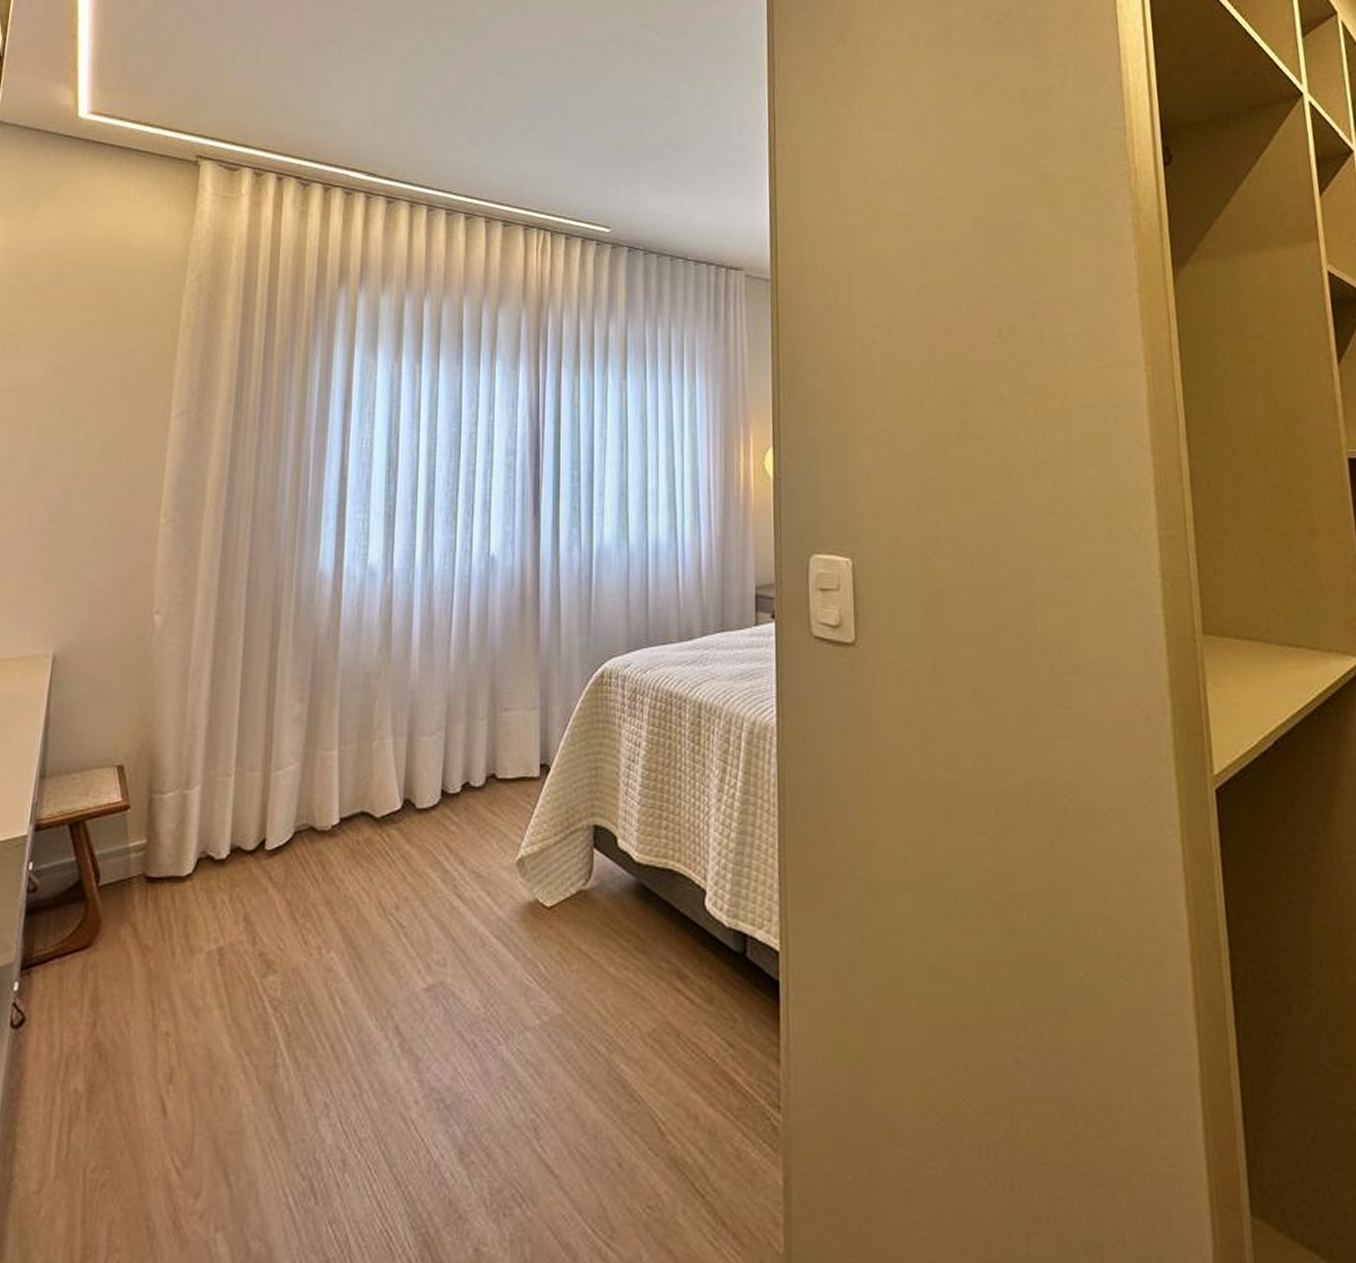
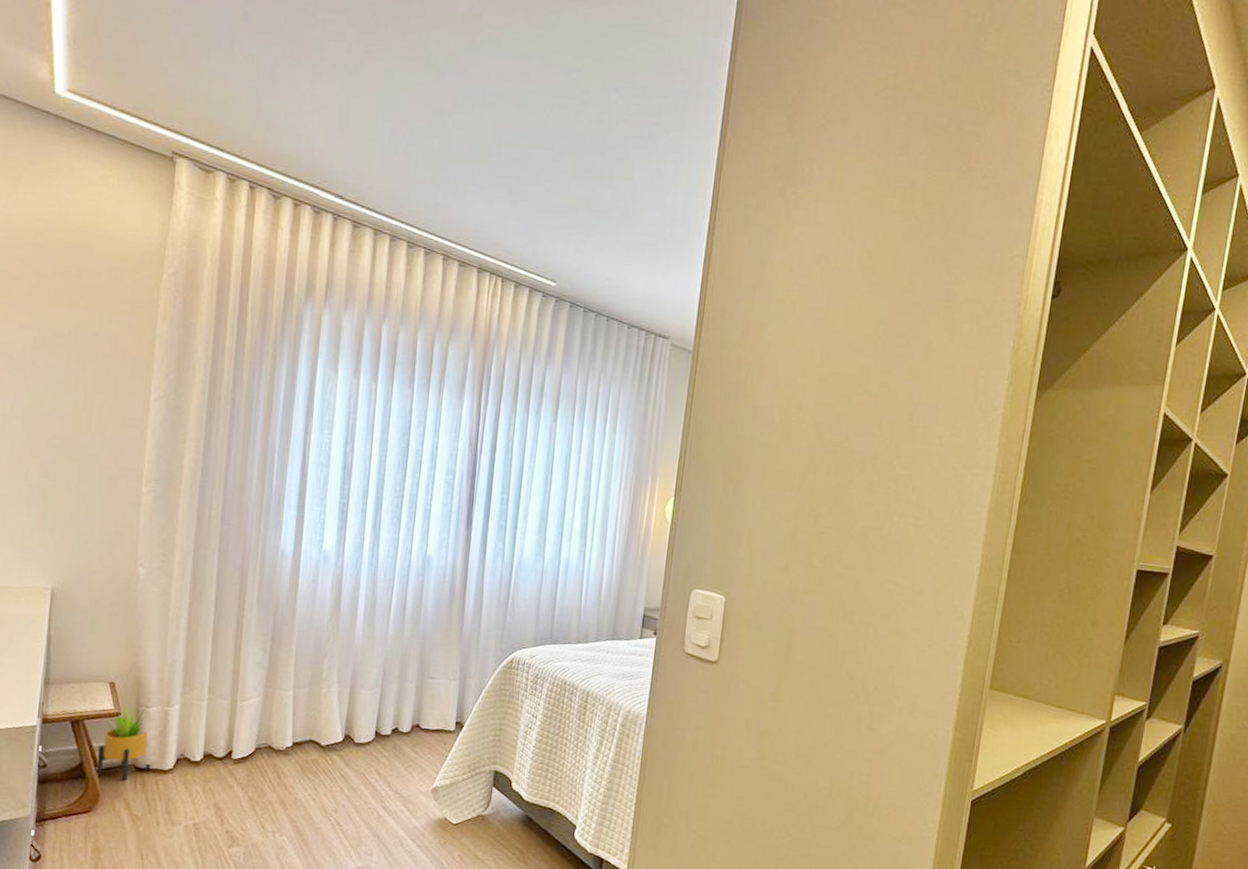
potted plant: none [97,788,166,898] -> present [96,702,152,781]

